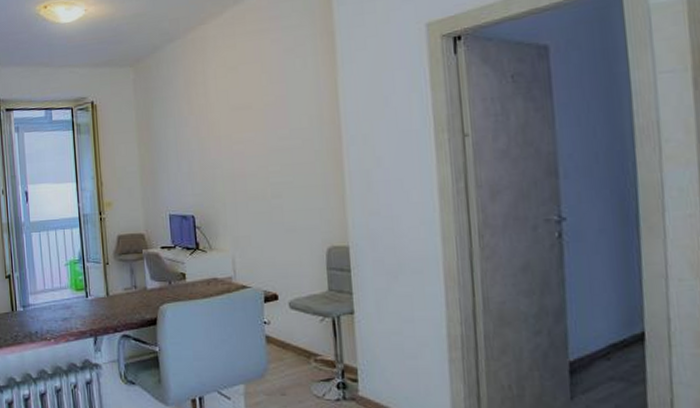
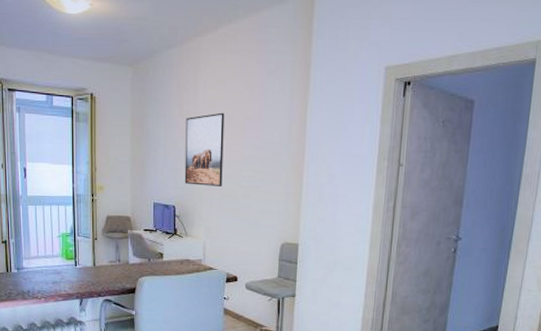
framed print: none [197,102,247,189] -> present [184,112,225,186]

